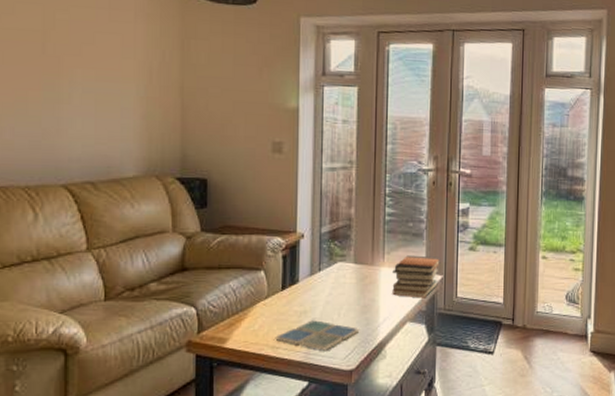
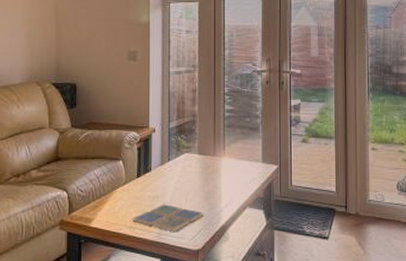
book stack: present [392,255,441,298] -> none [232,147,276,186]

